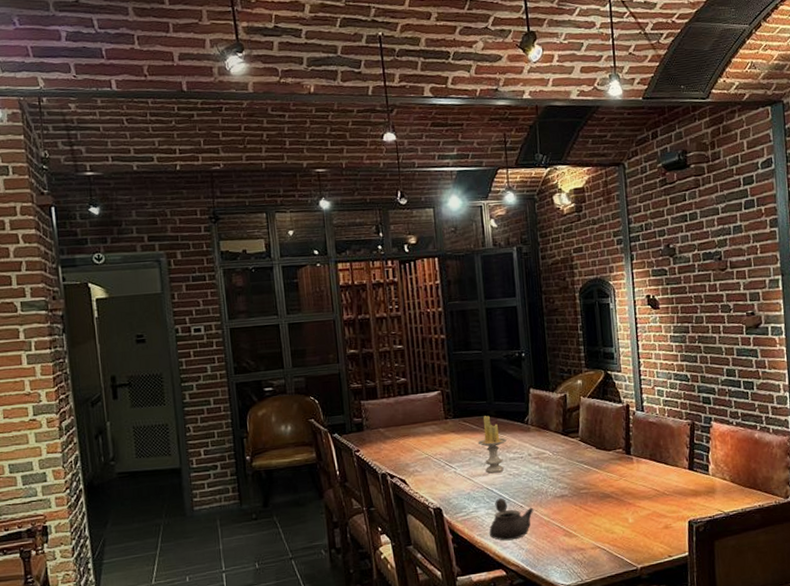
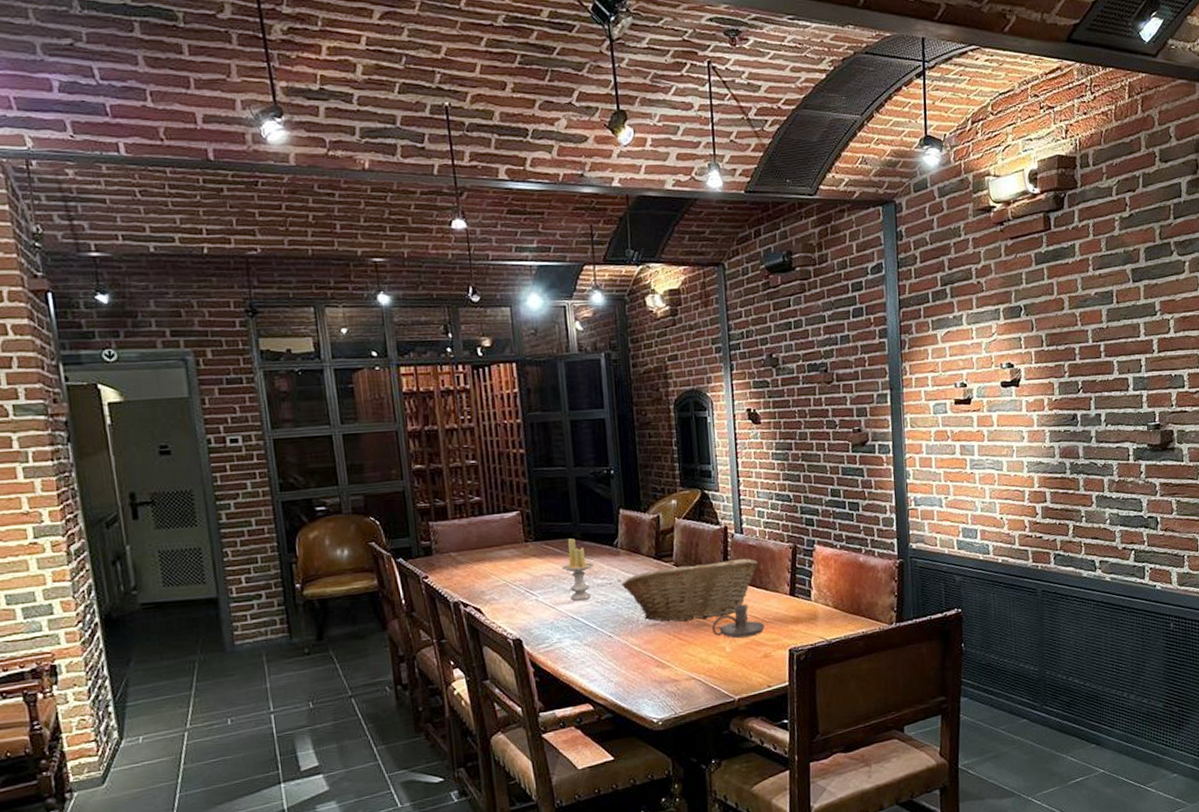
teapot: present [489,498,534,541] -> none [574,627,624,674]
fruit basket: none [532,434,659,494] -> present [621,558,759,622]
candle holder: none [616,477,665,510] -> present [712,604,765,639]

